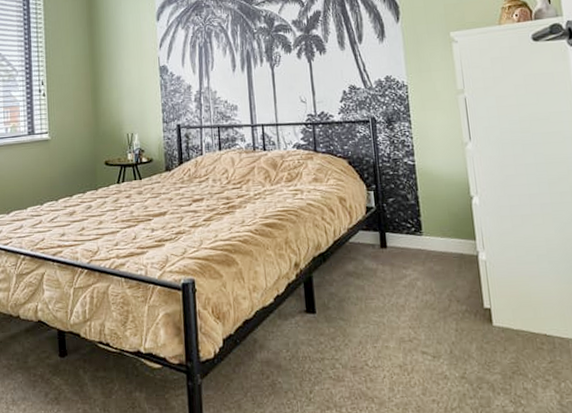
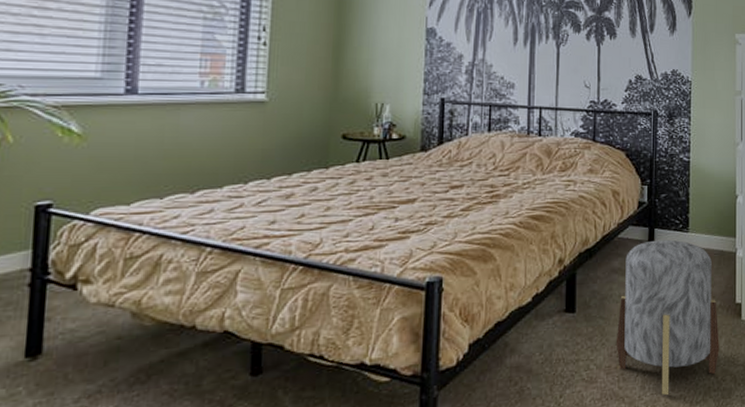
stool: none [358,243,471,400] -> present [616,239,719,396]

